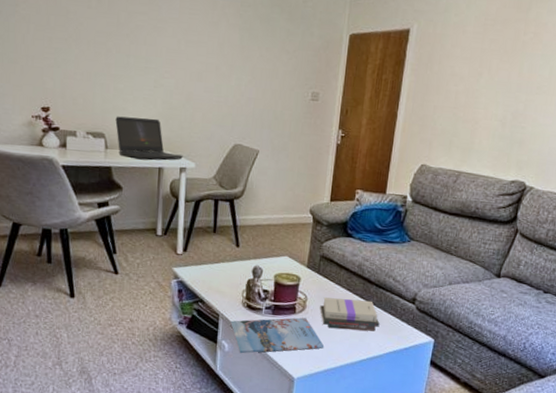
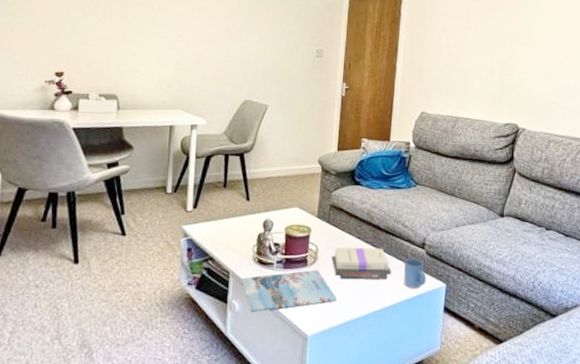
laptop computer: present [115,116,183,160] -> none [128,78,194,119]
mug: none [391,311,415,343] -> present [403,257,427,289]

